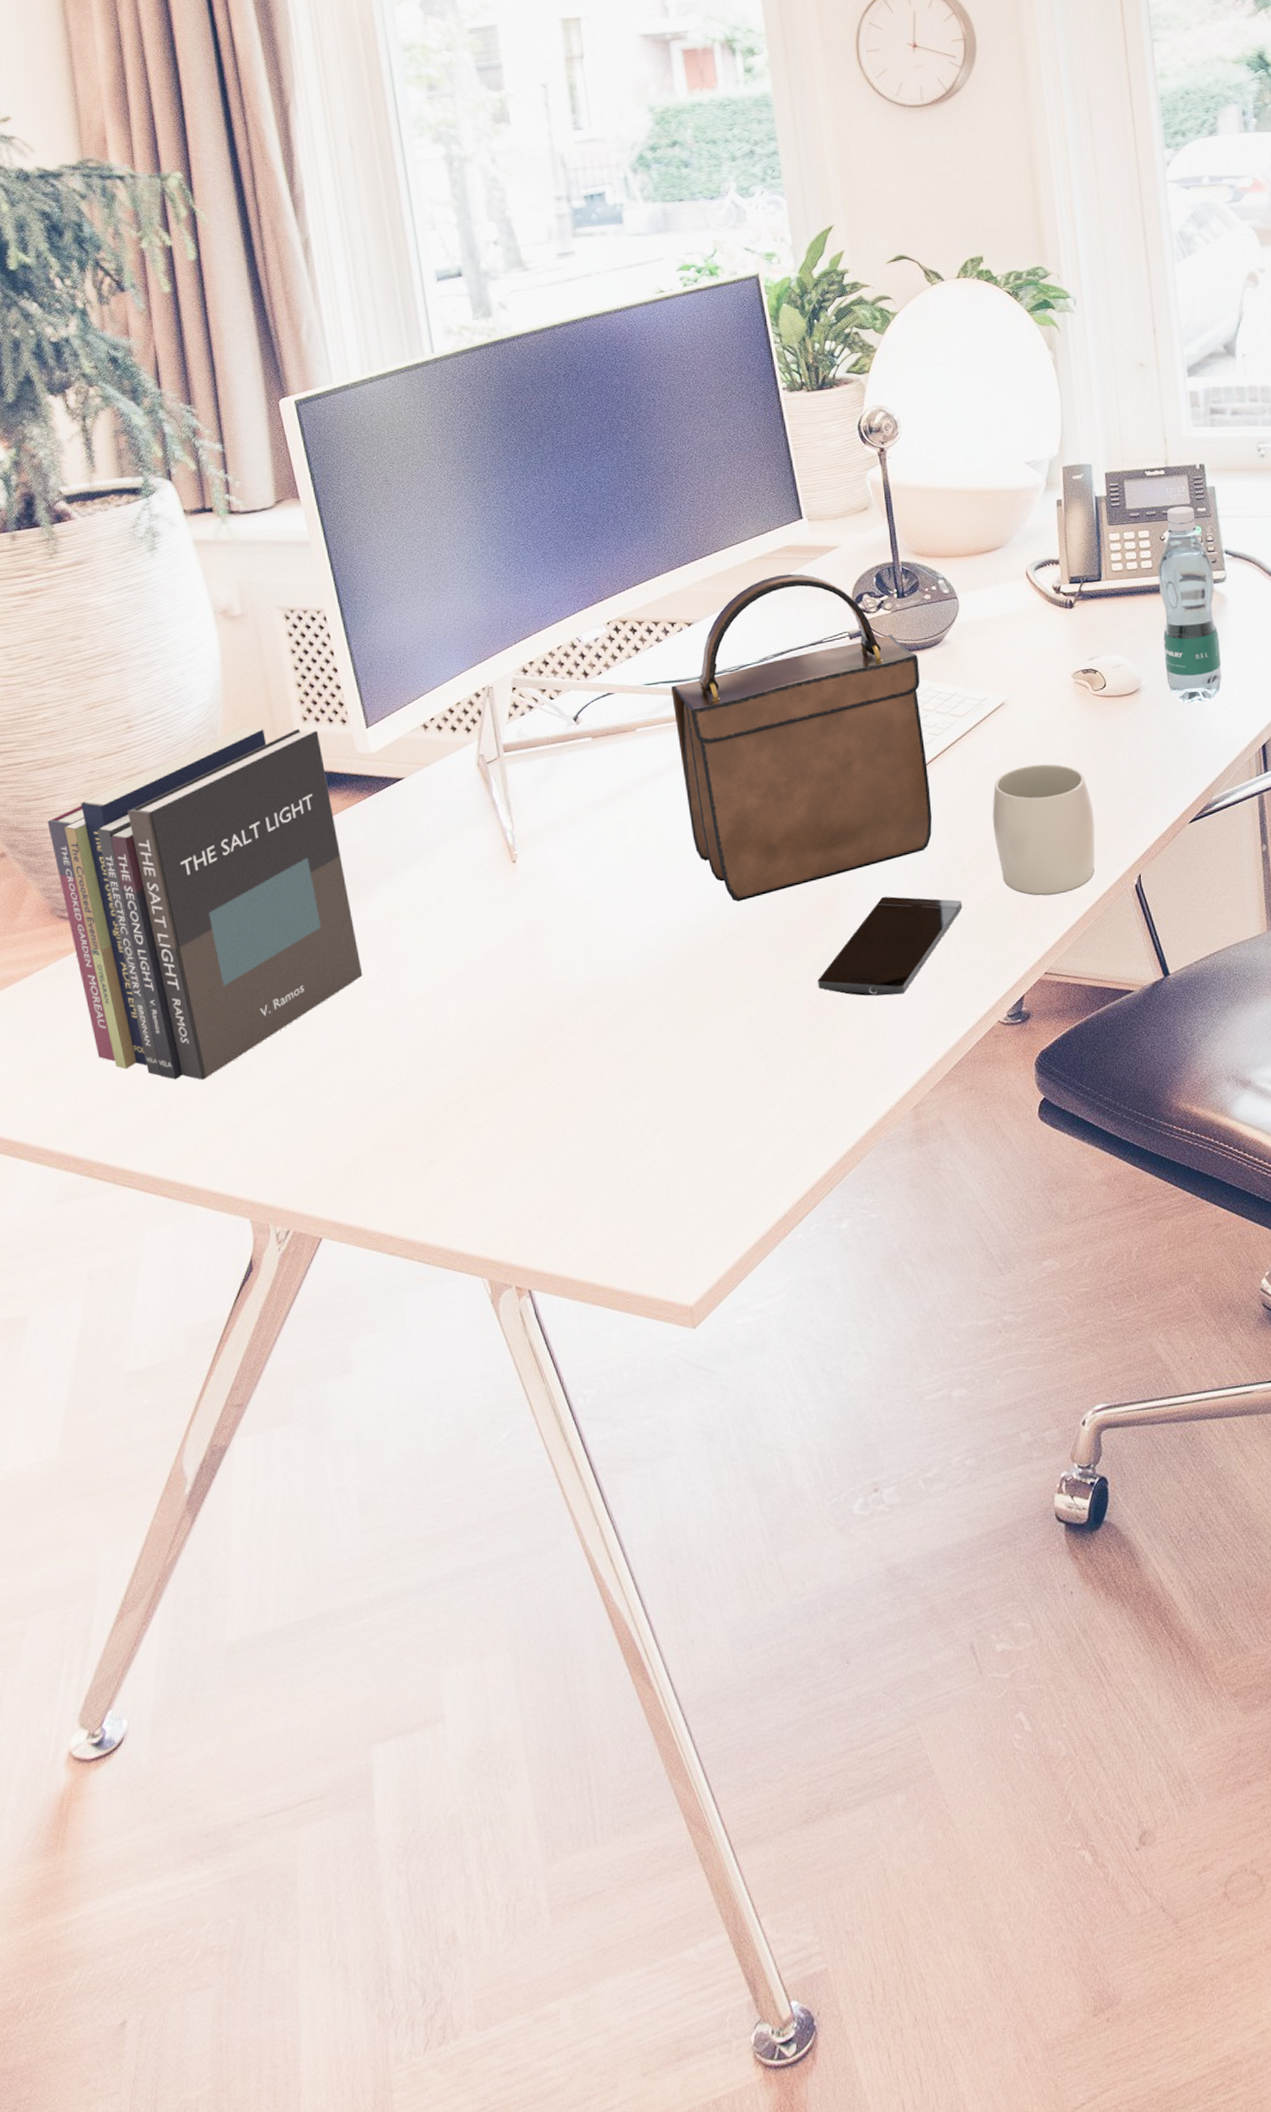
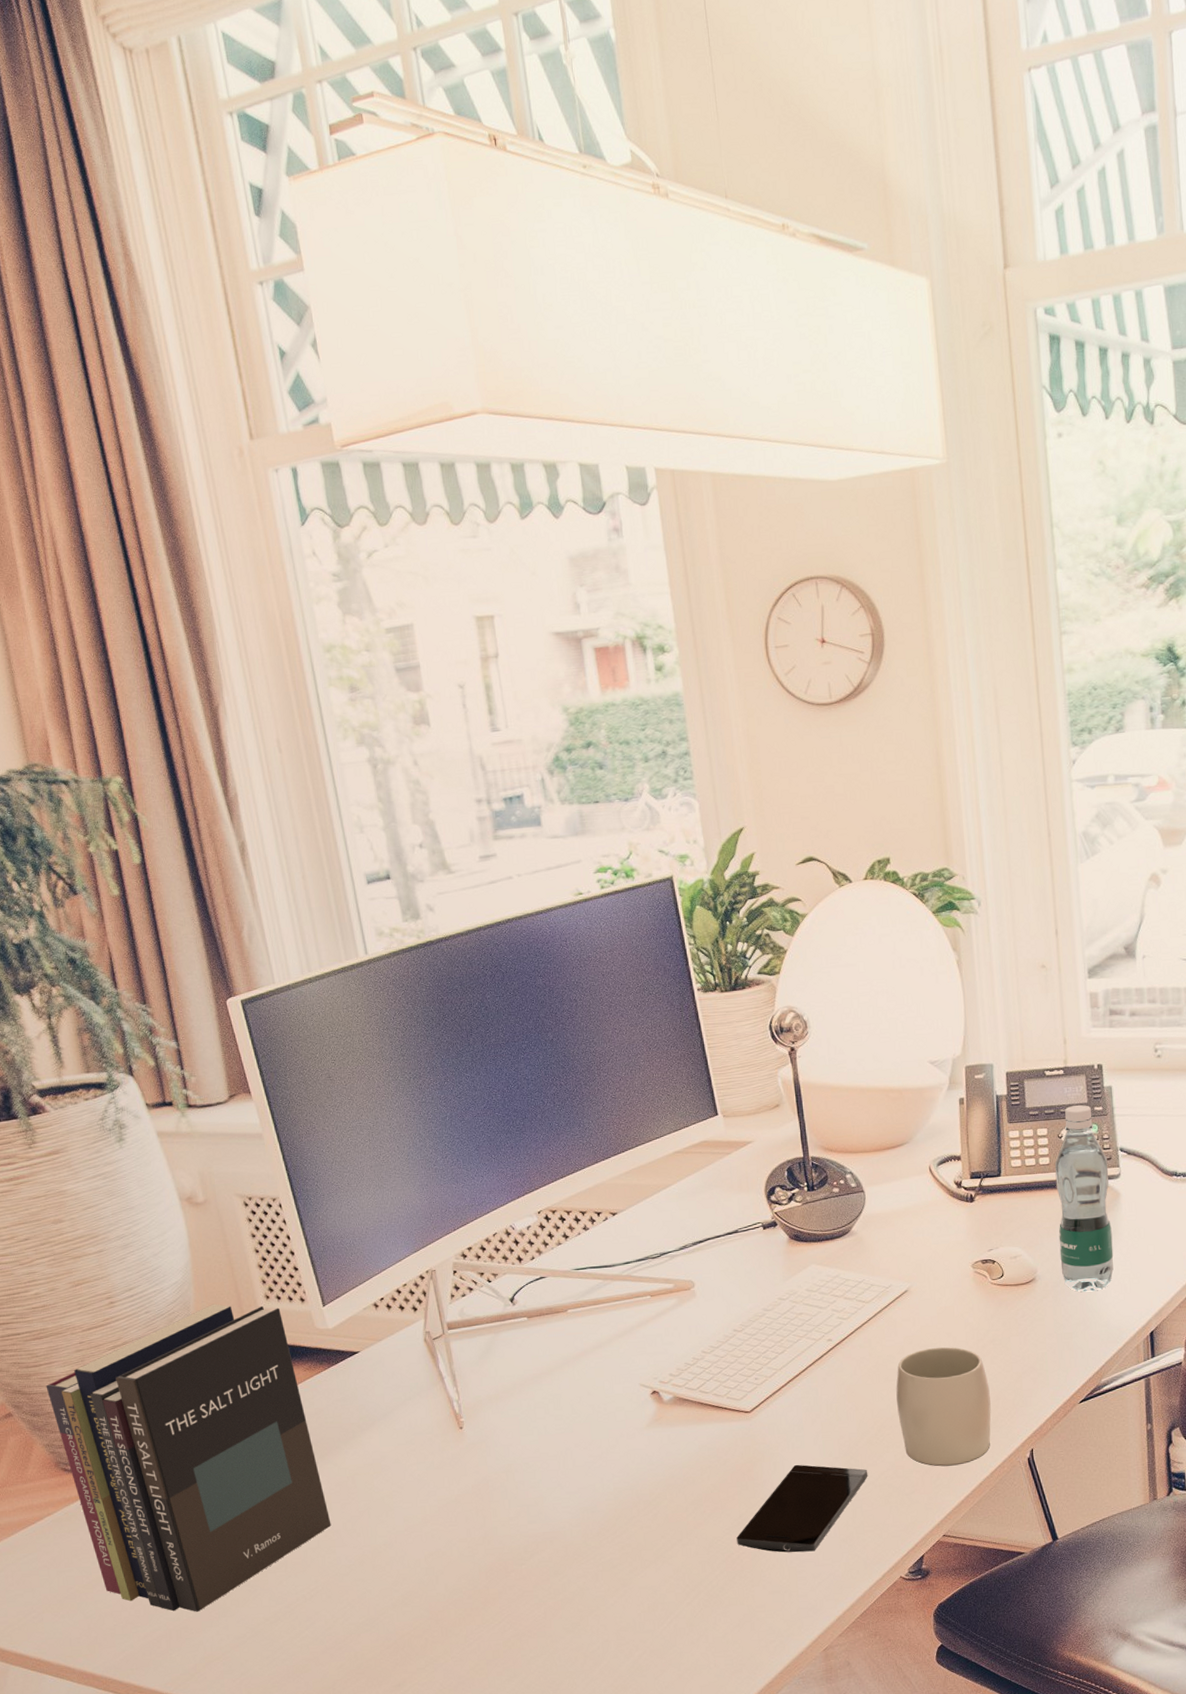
handbag: present [671,573,933,901] -> none [599,1167,841,1467]

